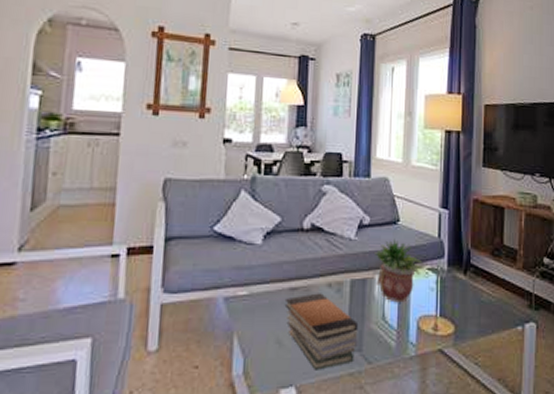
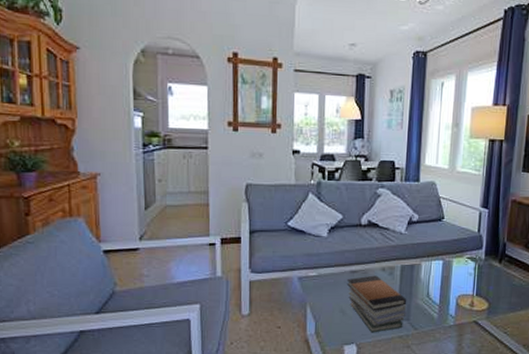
potted plant: present [374,239,423,303] -> none [422,233,464,284]

